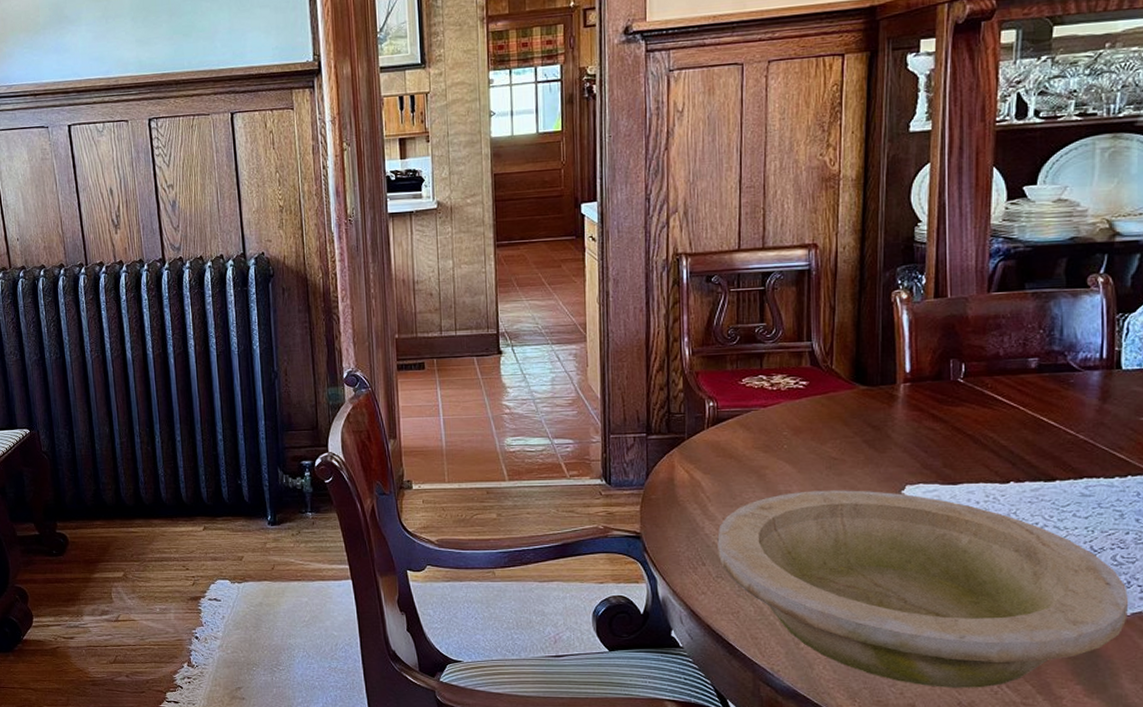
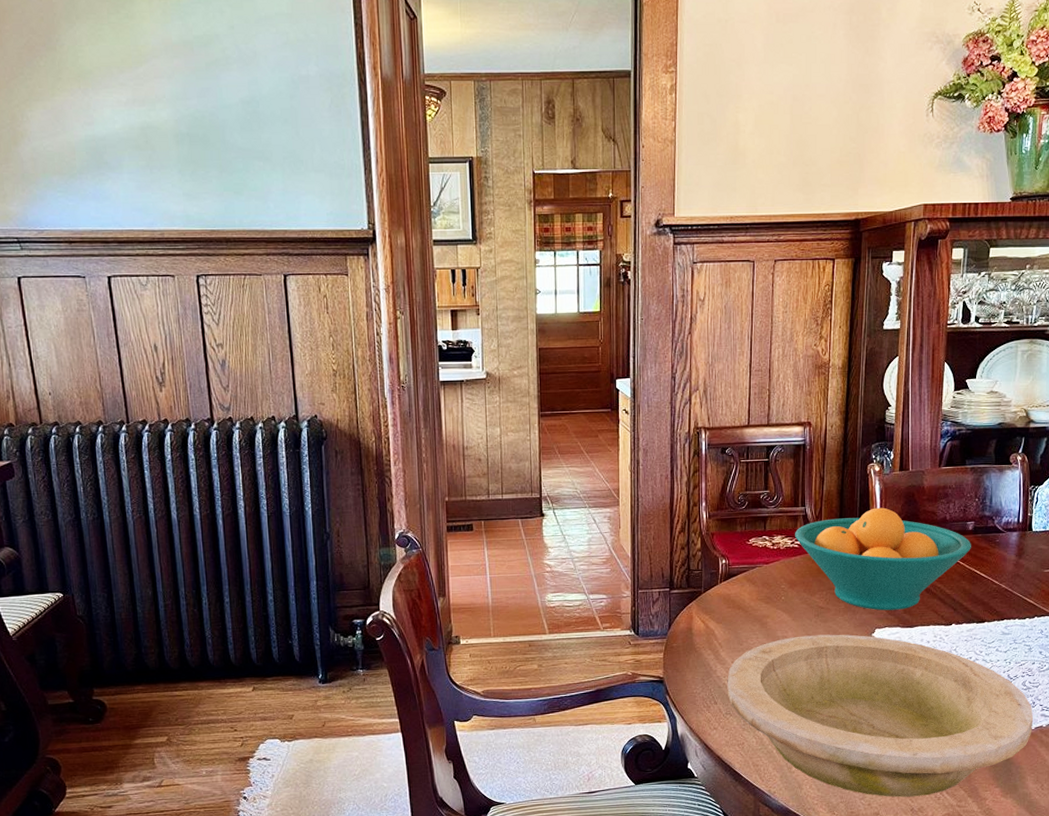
fruit bowl: none [799,341,1035,464] -> present [795,507,971,611]

